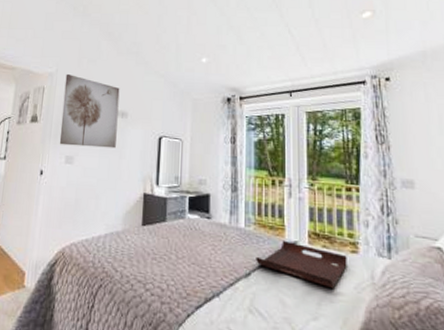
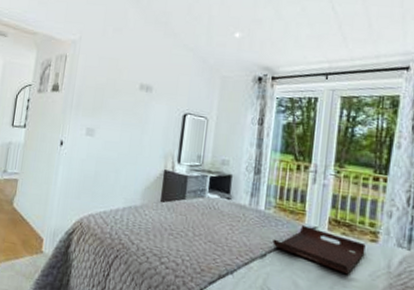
wall art: present [59,73,120,149] -> none [80,42,146,123]

